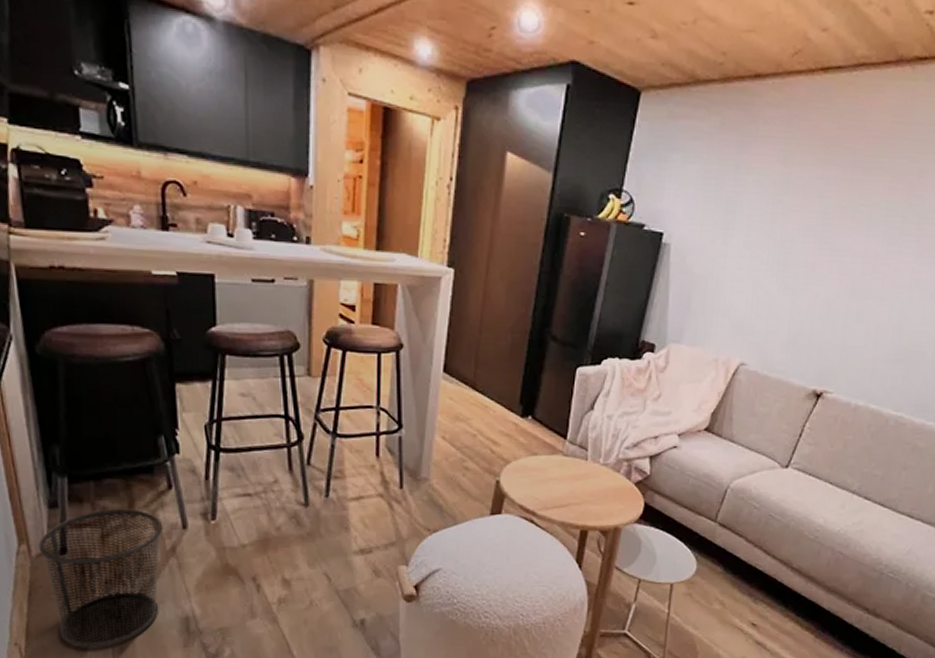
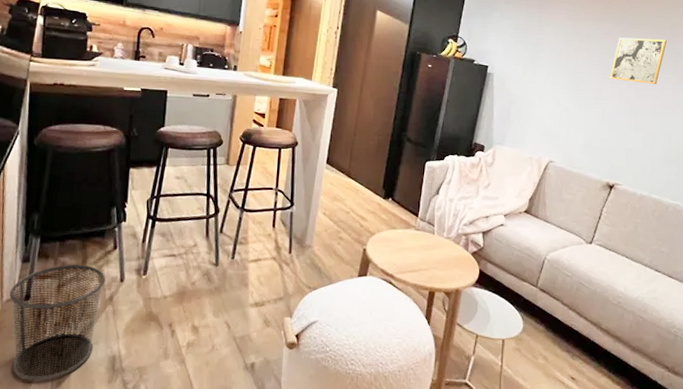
wall art: none [829,189,912,257] -> present [610,37,667,84]

